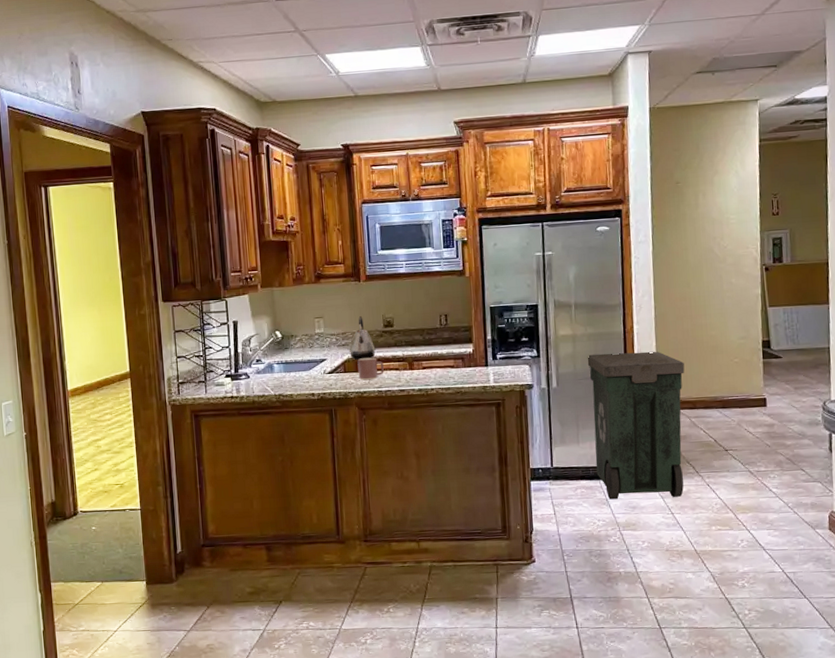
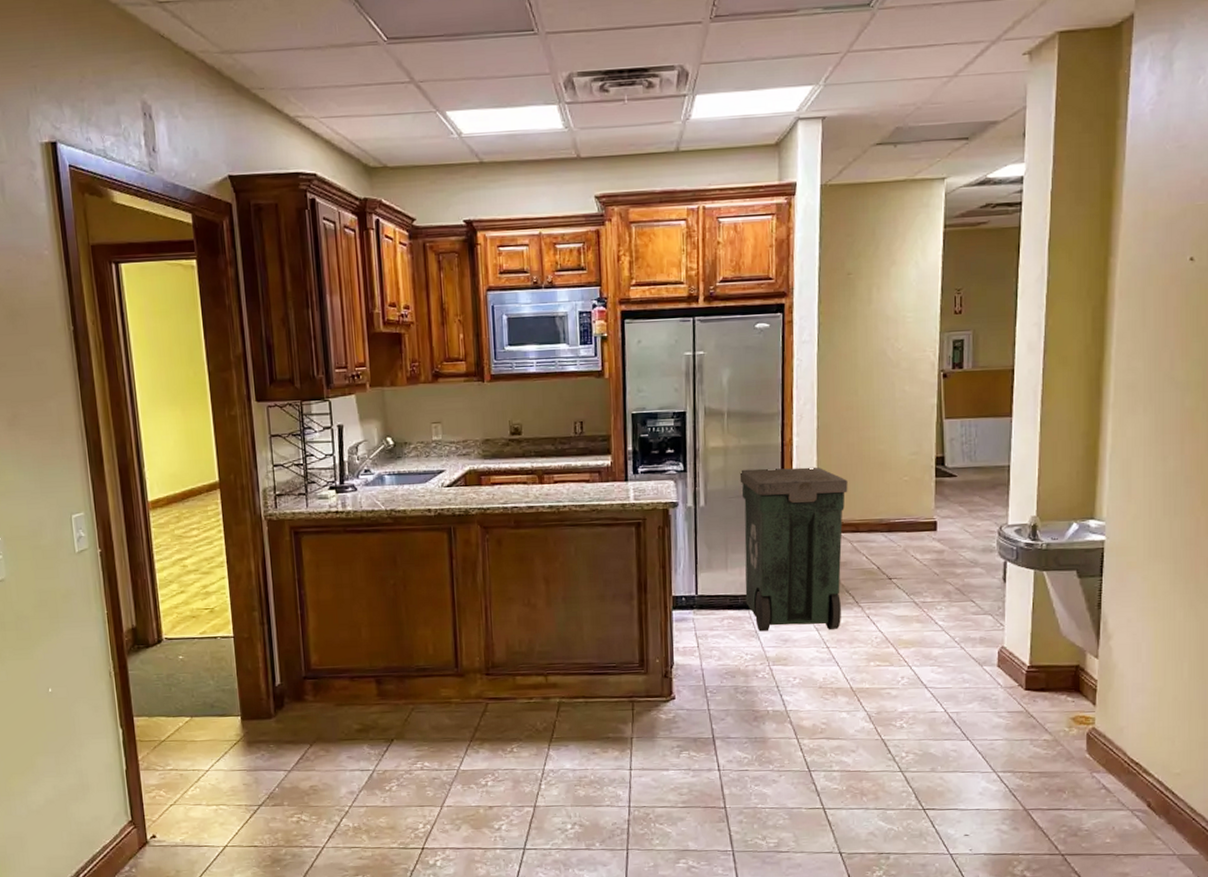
kettle: present [349,316,376,360] -> none [470,422,501,471]
mug: present [357,357,384,381] -> none [480,469,510,496]

